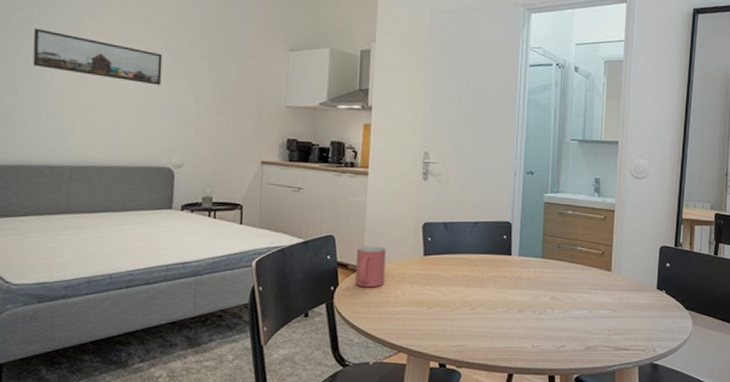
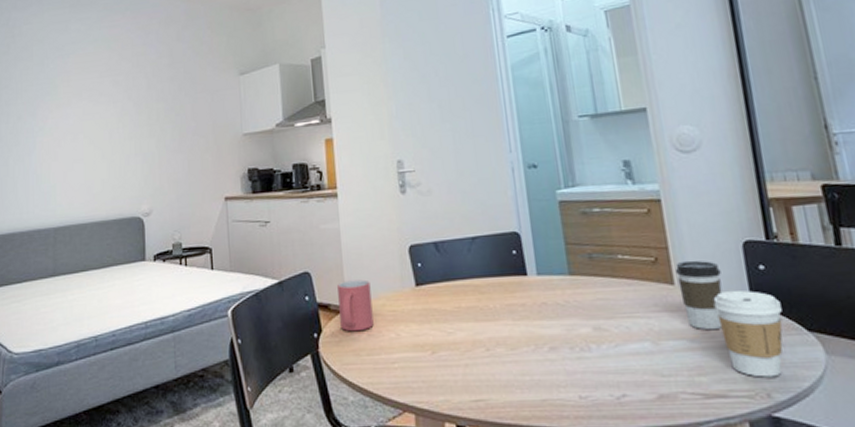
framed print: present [33,27,163,86] -> none [18,99,125,136]
coffee cup: none [613,255,643,305] -> present [675,260,723,330]
coffee cup: none [633,279,674,338] -> present [713,290,783,378]

